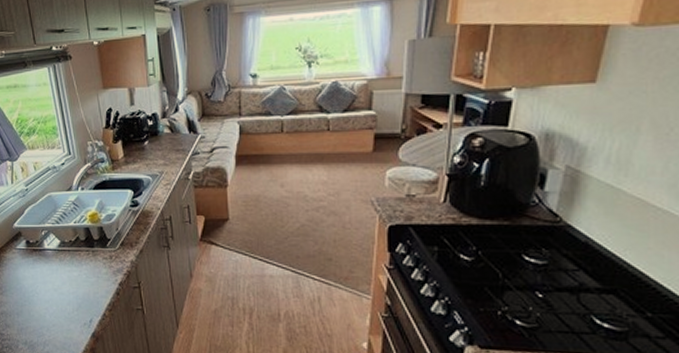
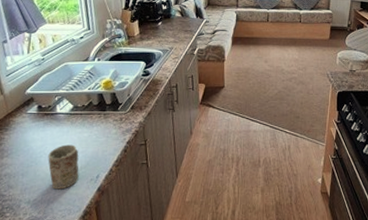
mug: none [40,284,72,332] -> present [48,144,79,190]

